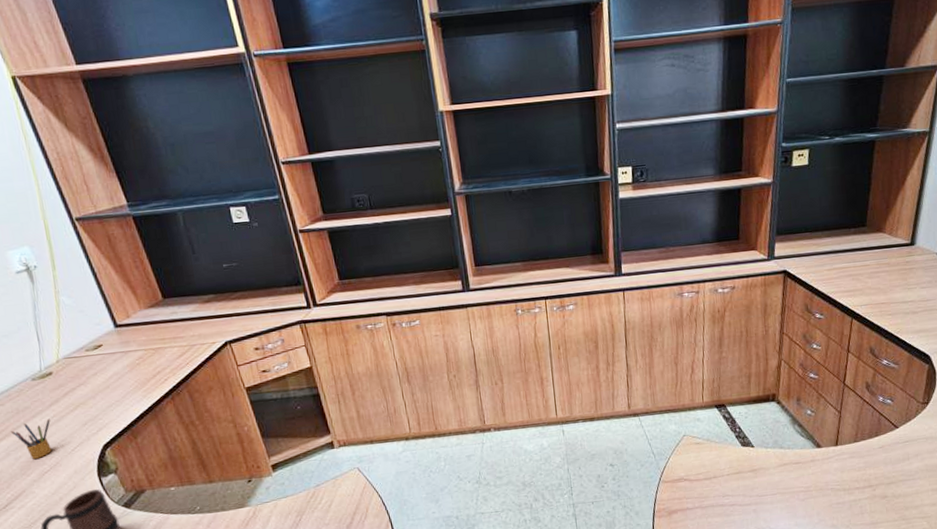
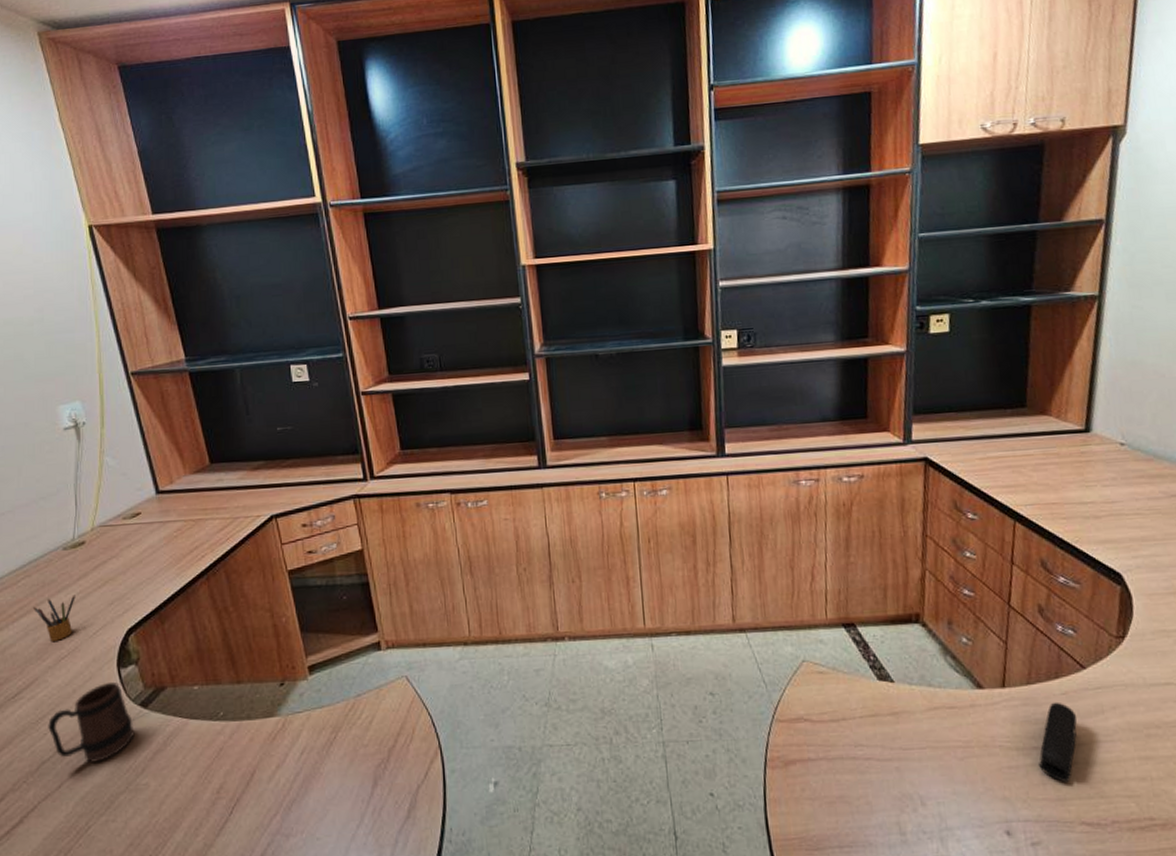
stapler: none [859,453,890,511] -> present [1039,702,1077,782]

